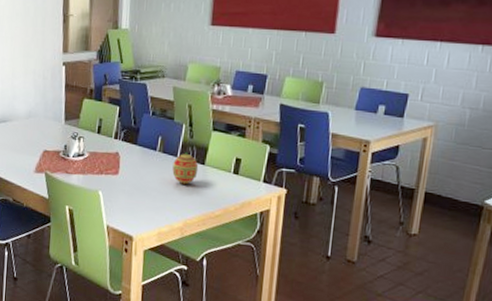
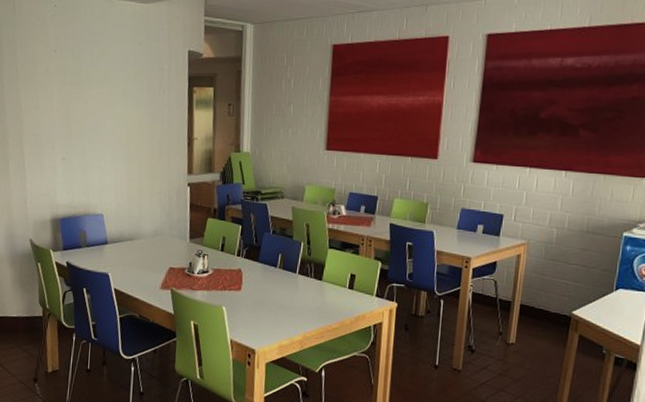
decorative egg: present [172,151,199,185] -> none [292,268,317,299]

